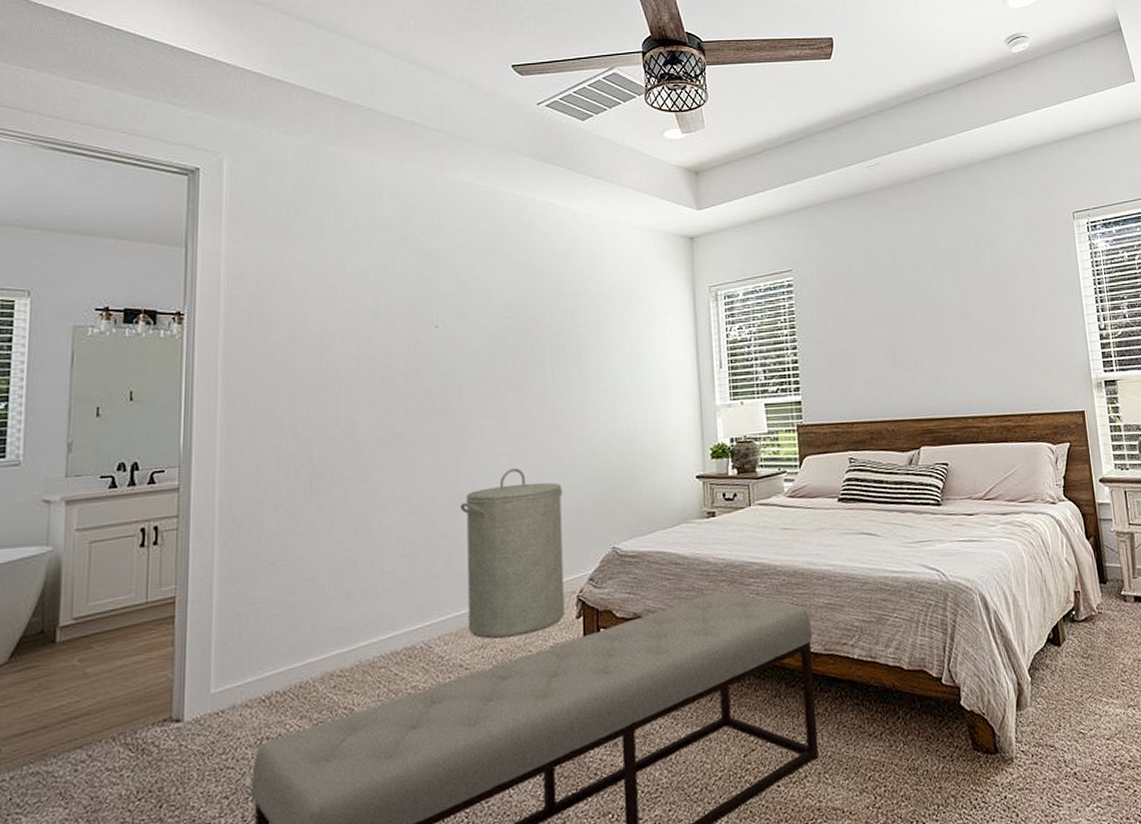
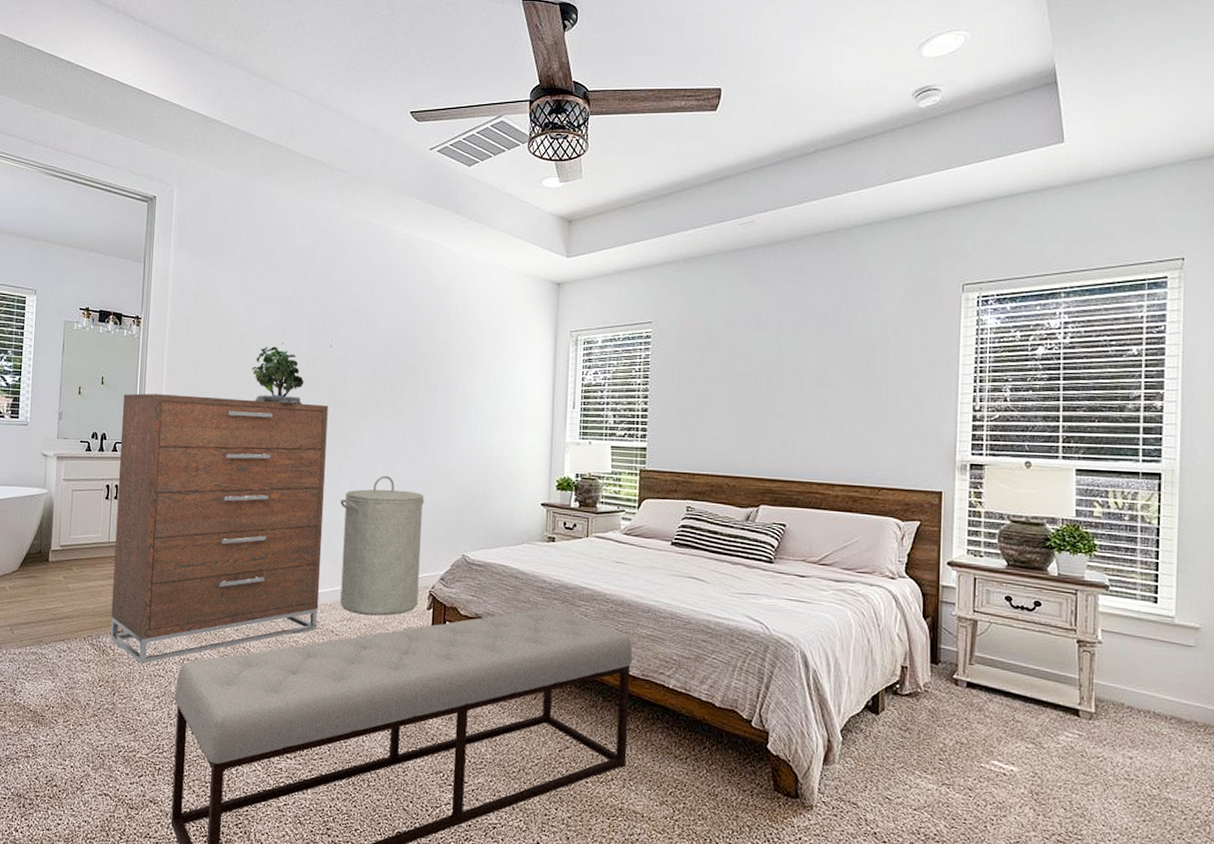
dresser: none [153,395,441,758] -> present [111,393,328,664]
potted plant: none [337,326,405,401] -> present [252,342,304,404]

